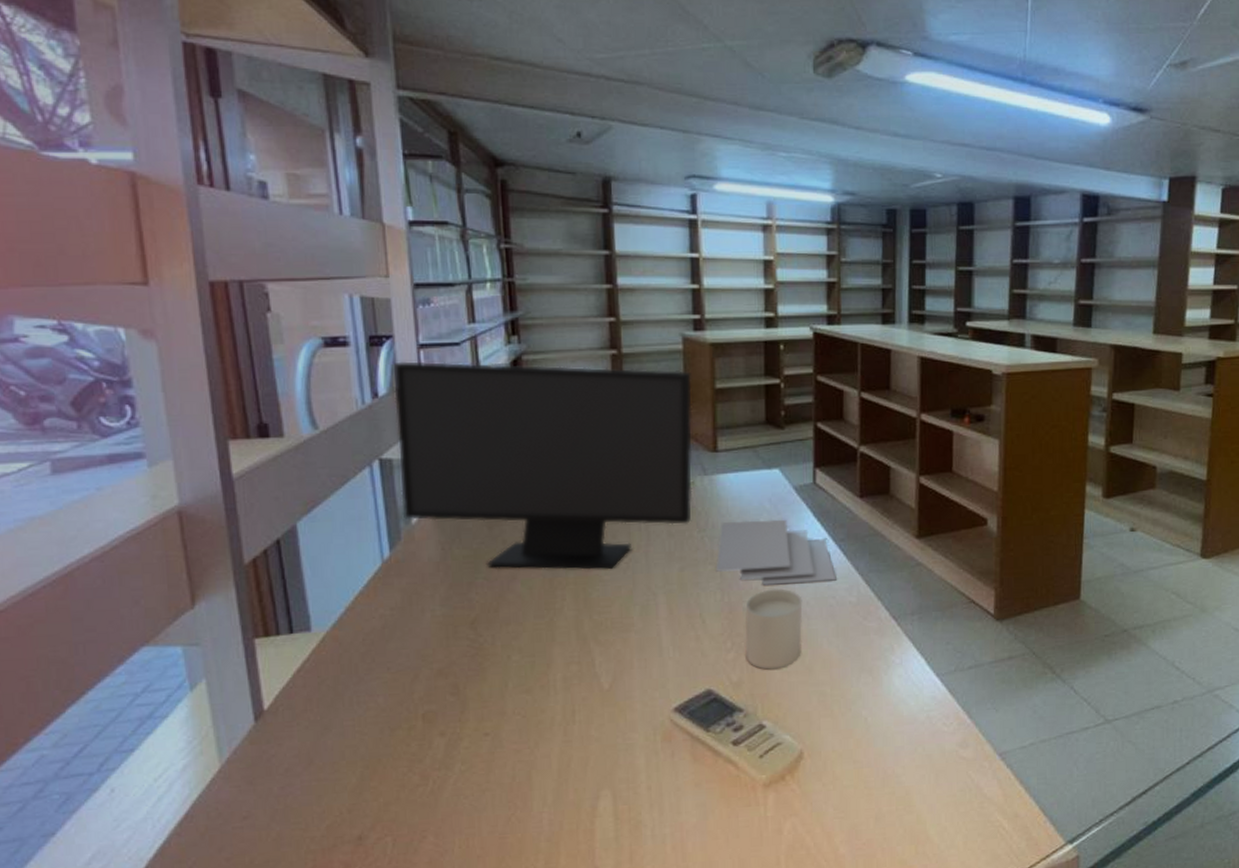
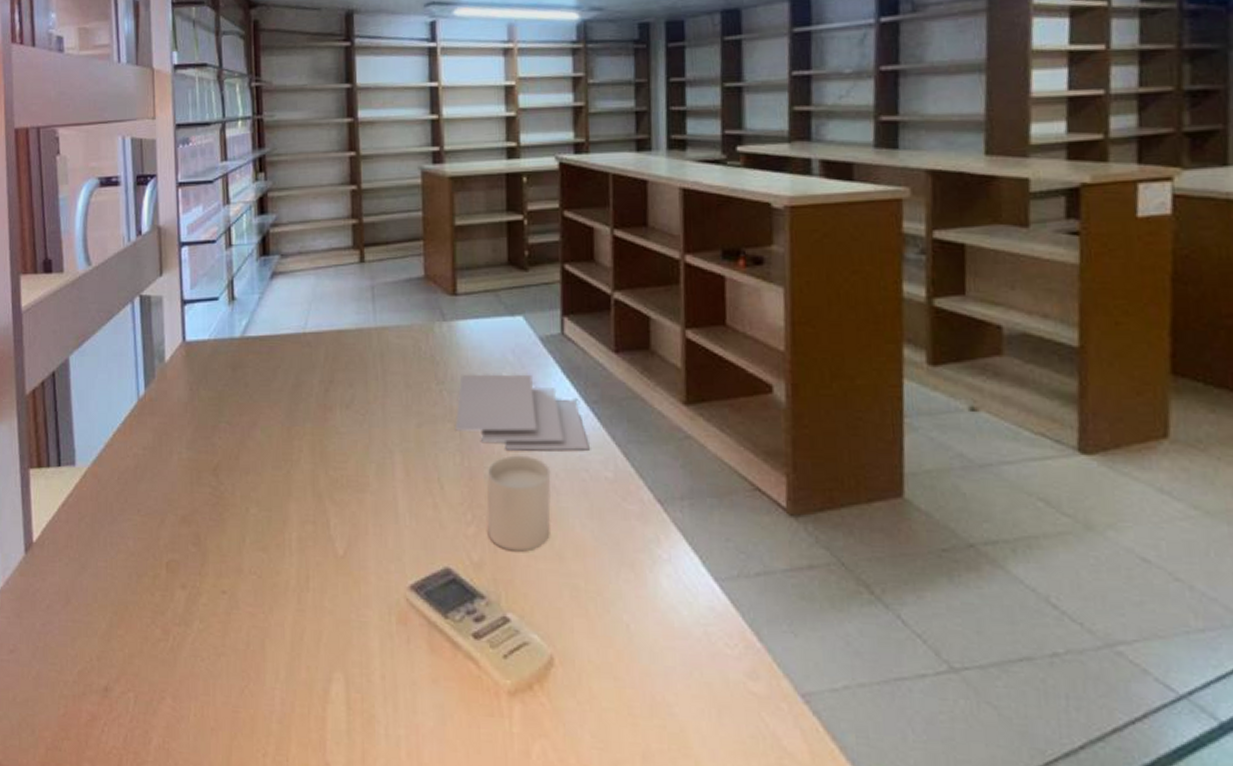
computer monitor: present [394,361,692,570] -> none [155,199,431,420]

